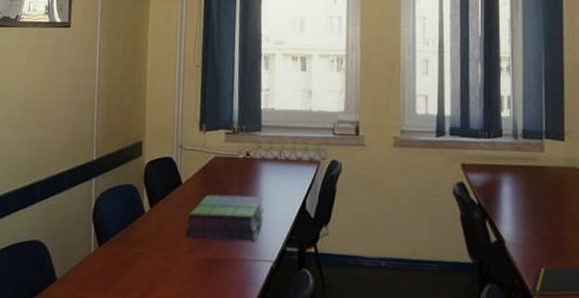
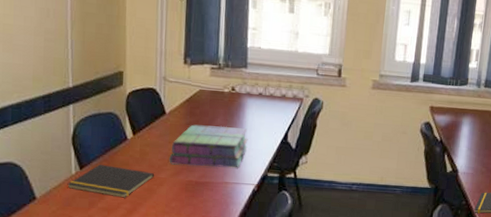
notepad: none [86,240,169,278] -> present [67,164,154,198]

